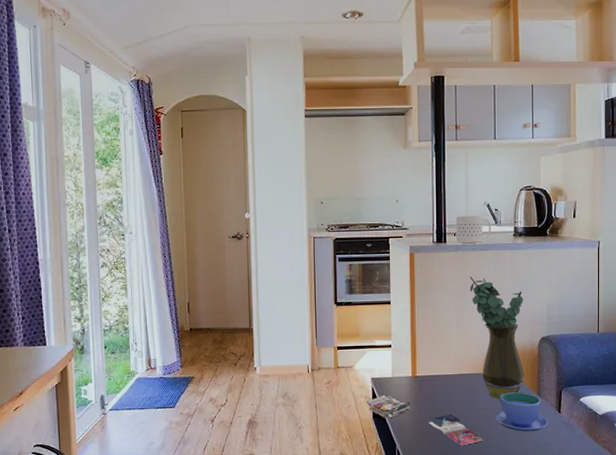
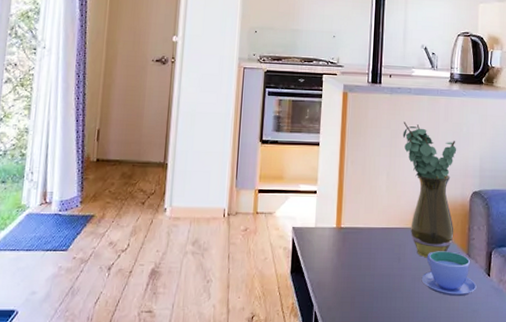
magazine: present [366,395,484,446] -> none [285,247,409,310]
mug: present [456,215,491,243] -> none [392,56,428,86]

